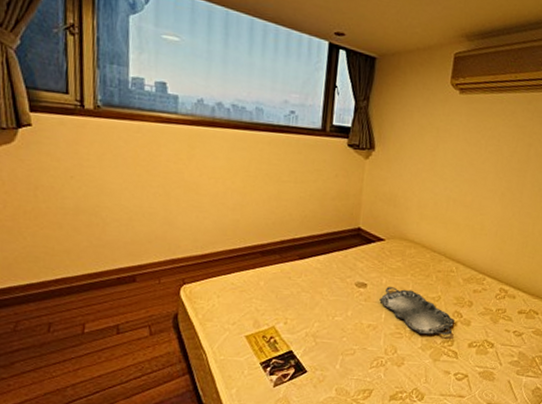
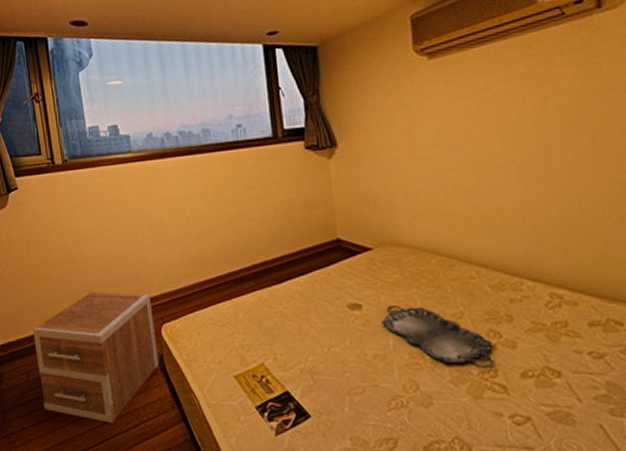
nightstand: none [29,246,174,375] -> present [33,291,158,423]

